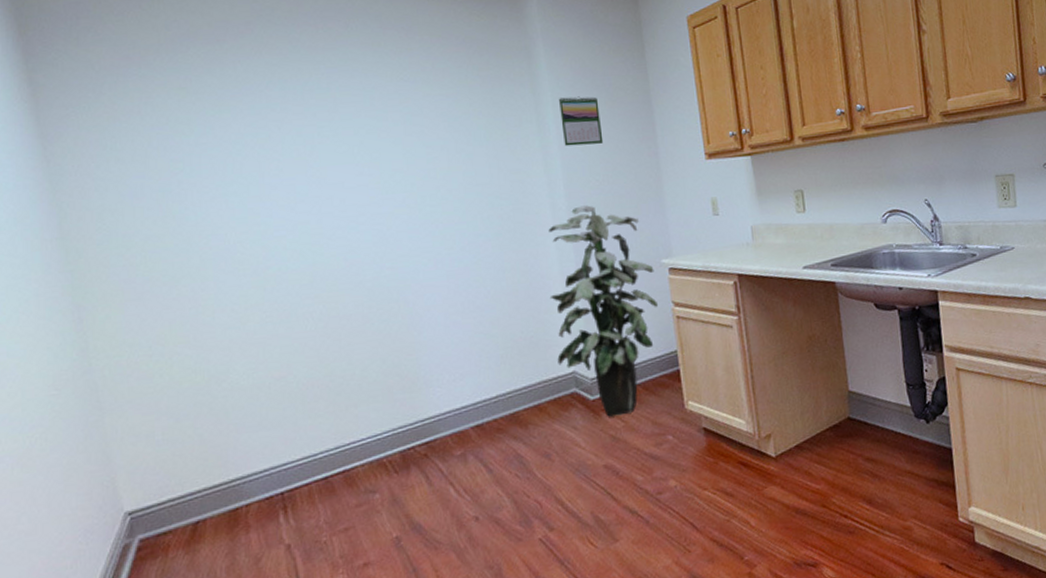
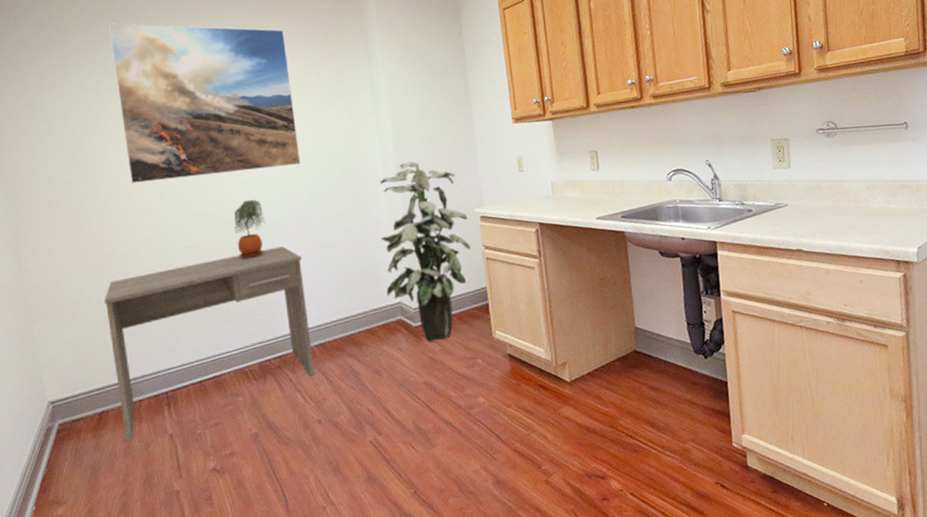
desk: none [200,309,471,558] -> present [105,246,315,442]
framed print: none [204,40,451,238] -> present [109,23,301,184]
potted plant: none [367,254,406,326] -> present [234,200,265,259]
calendar: present [559,96,604,147] -> none [390,69,427,111]

